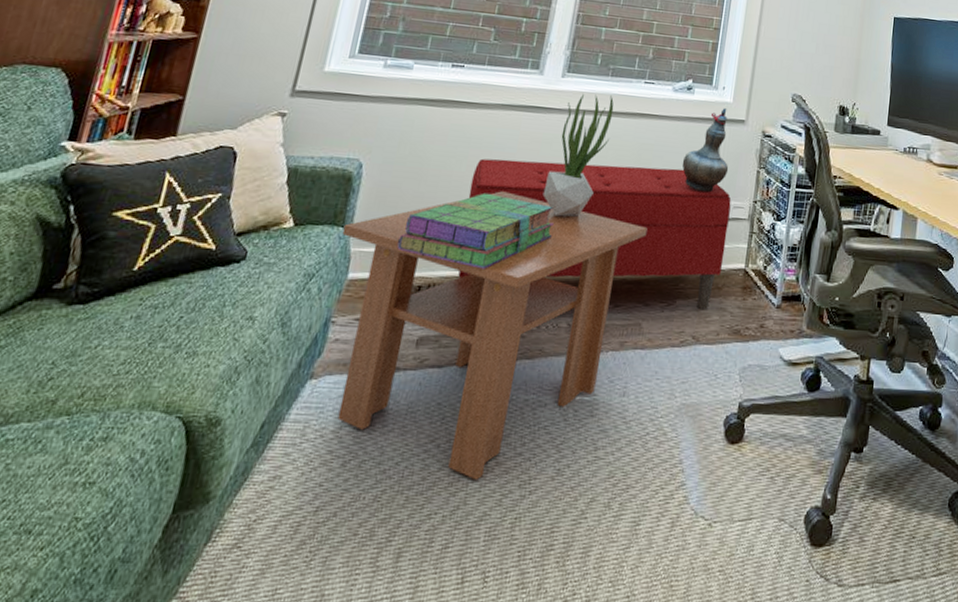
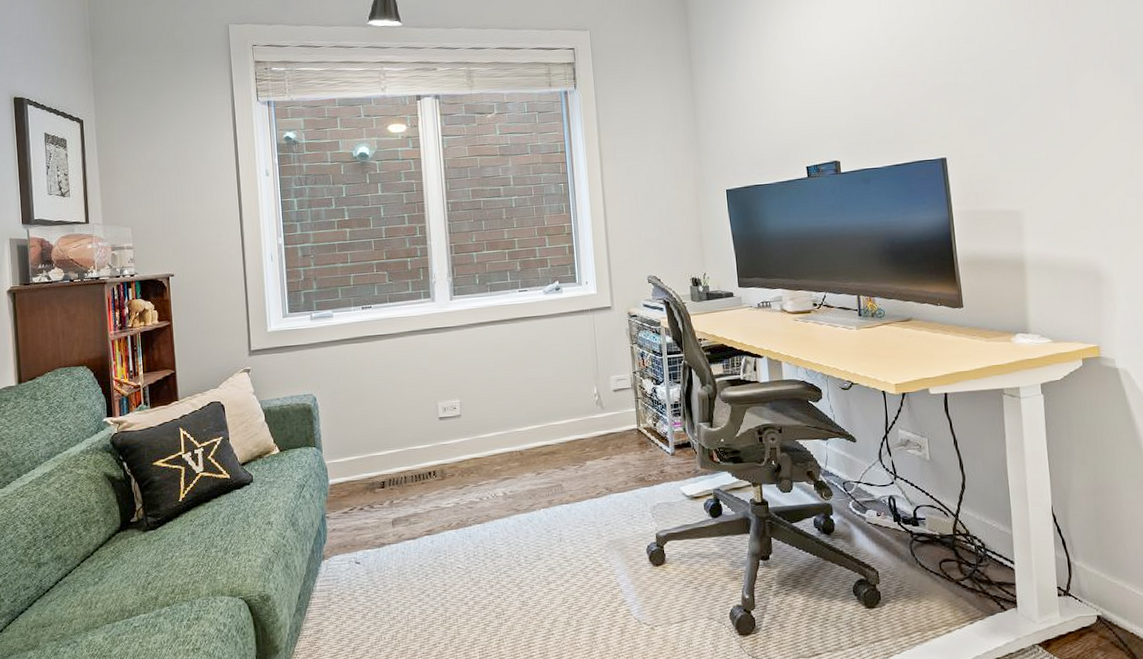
coffee table: present [337,191,648,481] -> none [315,399,550,617]
stack of books: present [396,192,554,269] -> none [357,403,474,462]
bench: present [458,158,732,311] -> none [400,356,619,471]
potted plant: present [542,94,614,217] -> none [458,307,501,412]
decorative vase: present [682,108,729,193] -> none [565,299,606,373]

